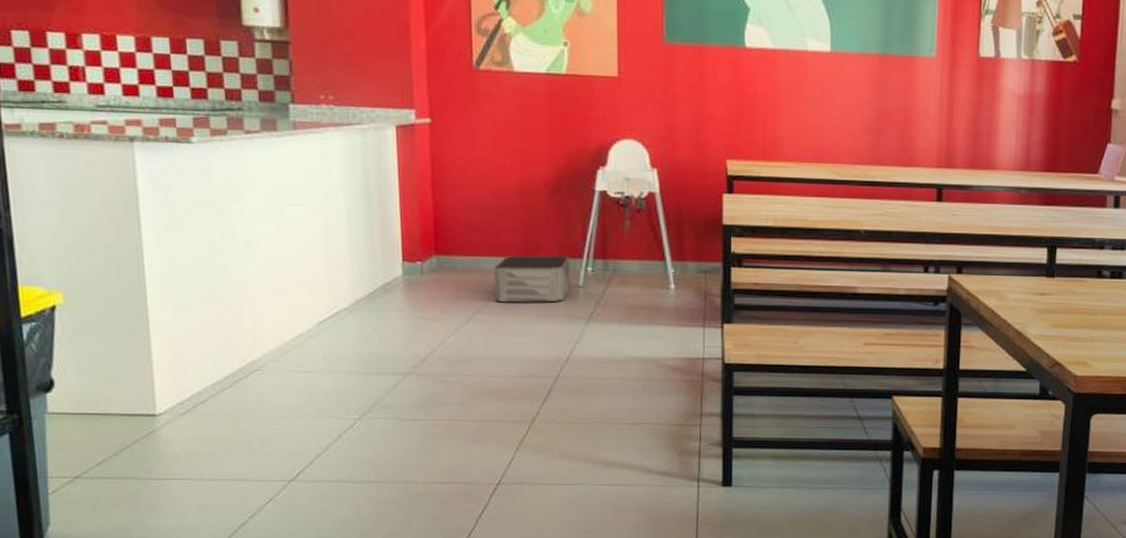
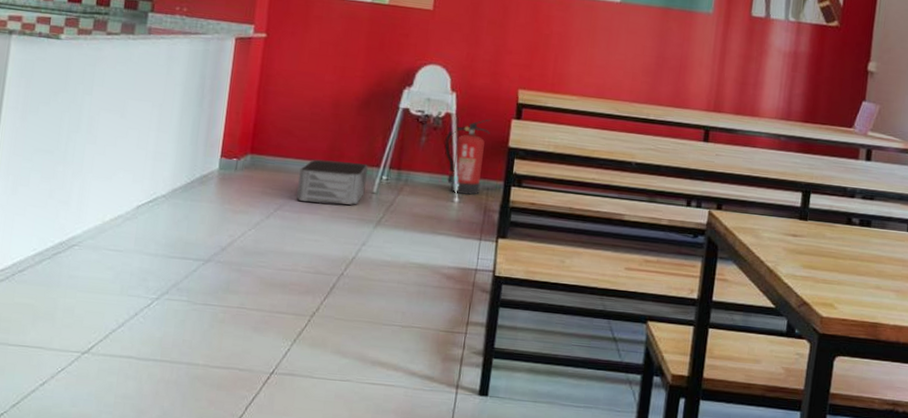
fire extinguisher: none [651,195,701,280] -> present [444,119,491,195]

